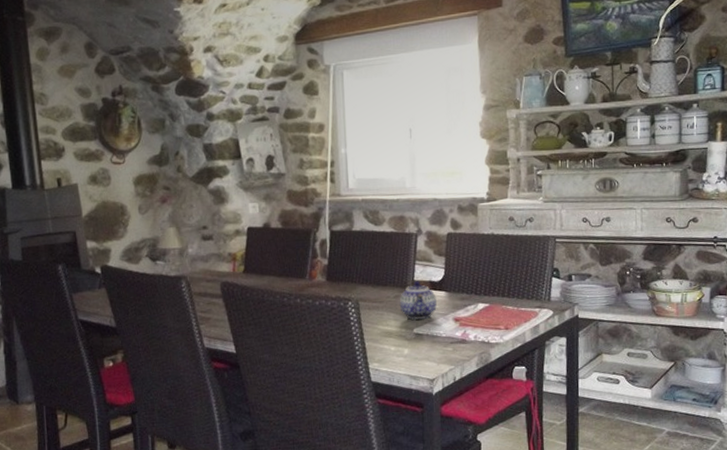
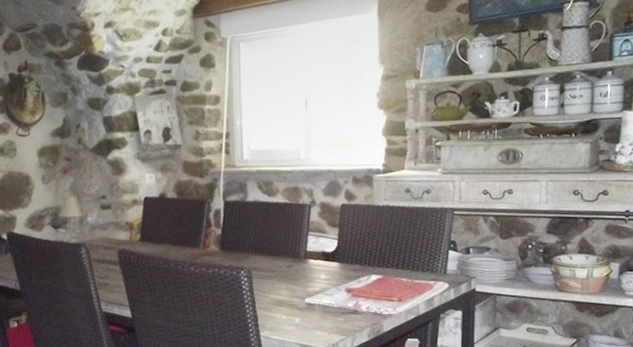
teapot: present [399,281,437,321] -> none [291,251,329,291]

